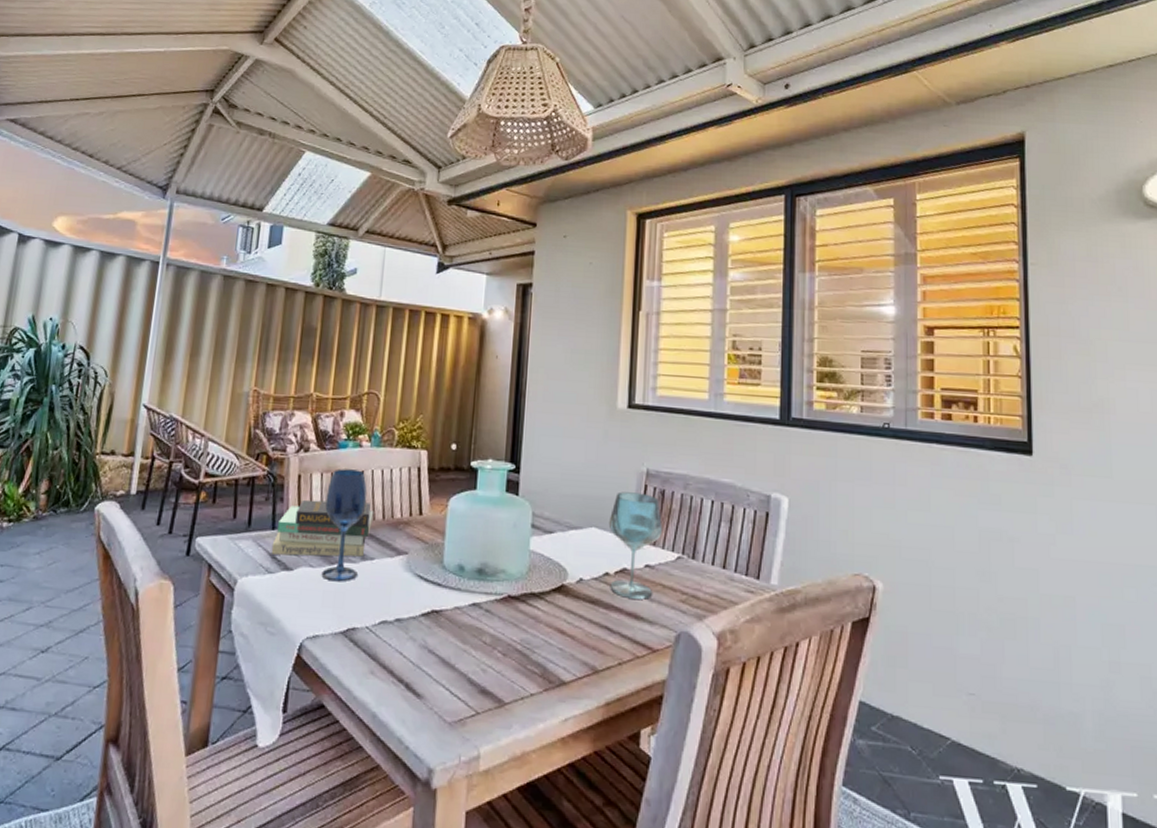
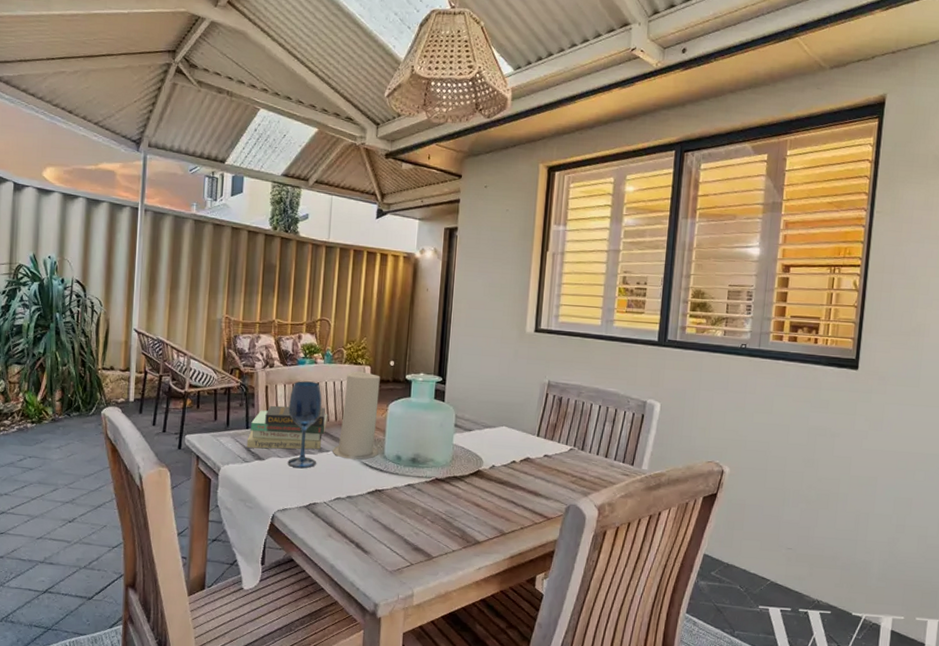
candle: none [379,456,439,571] -> present [333,371,380,460]
wine glass: present [608,491,663,599] -> none [516,399,560,481]

